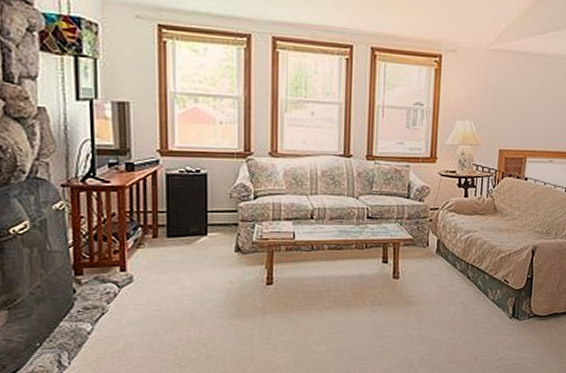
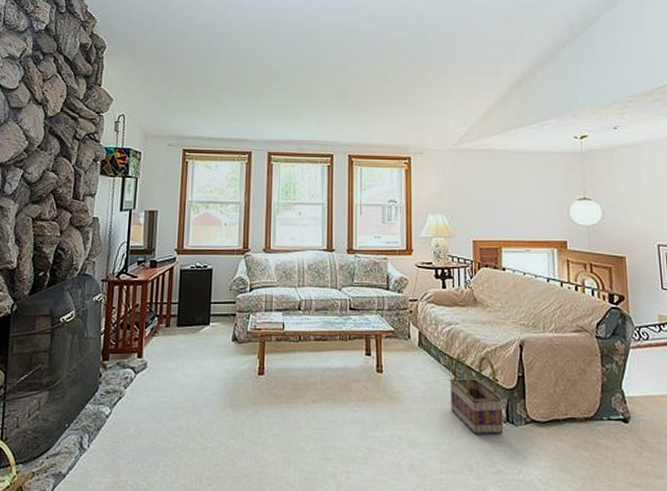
basket: none [463,261,511,330] -> present [449,356,504,435]

